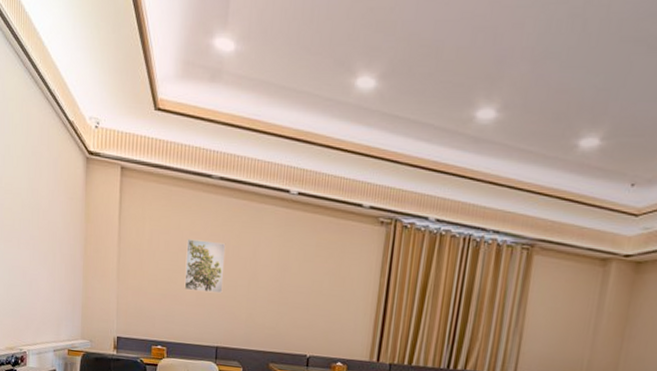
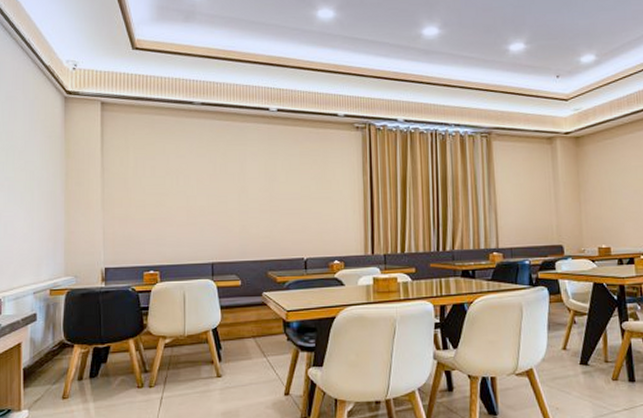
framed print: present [184,239,226,294] -> none [173,161,214,212]

